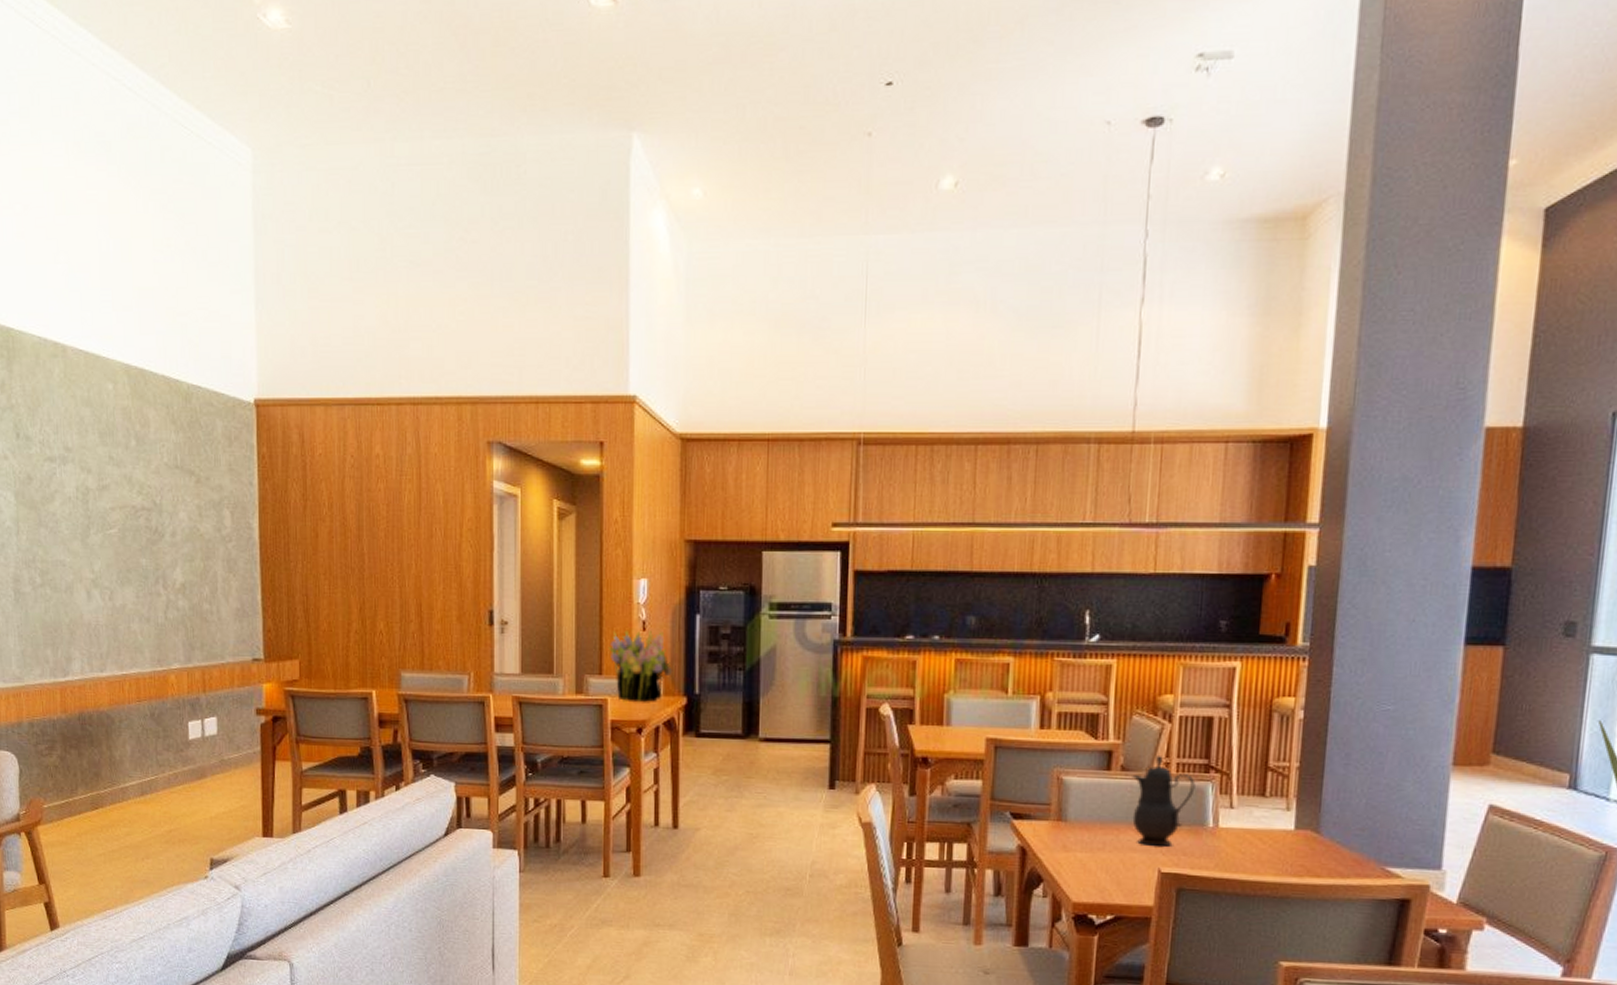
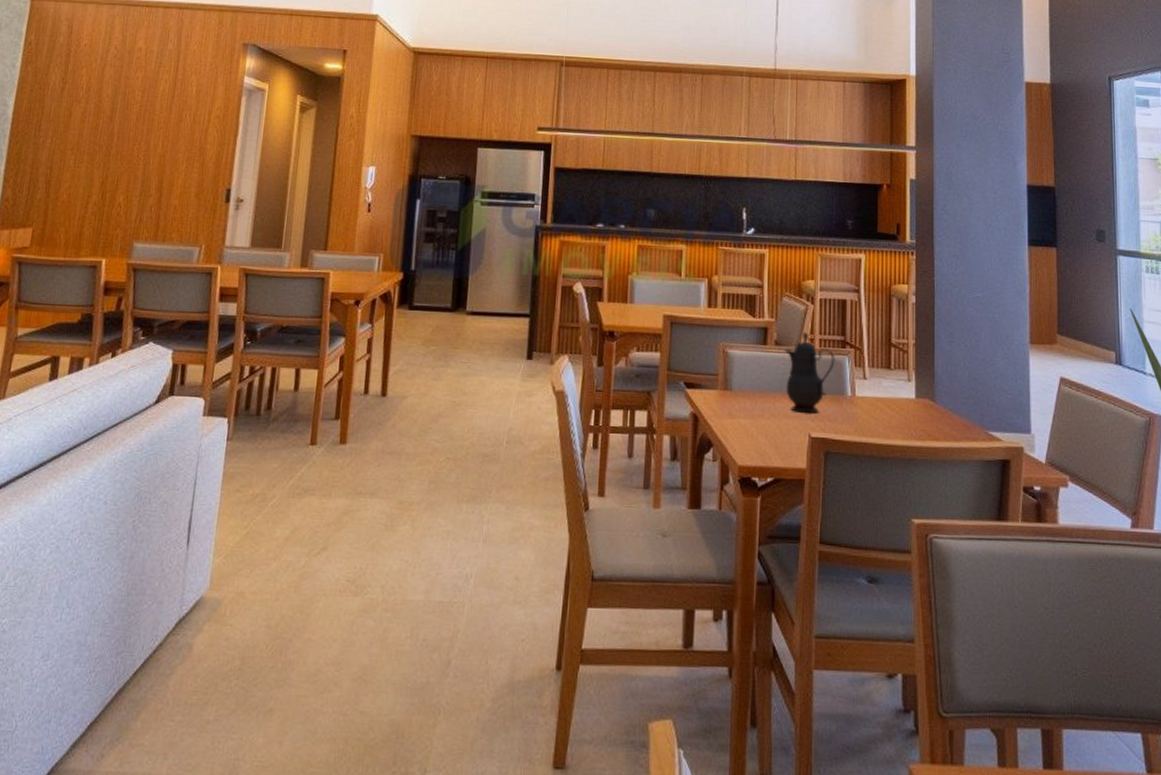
flower bouquet: present [608,630,673,703] -> none [334,211,393,278]

